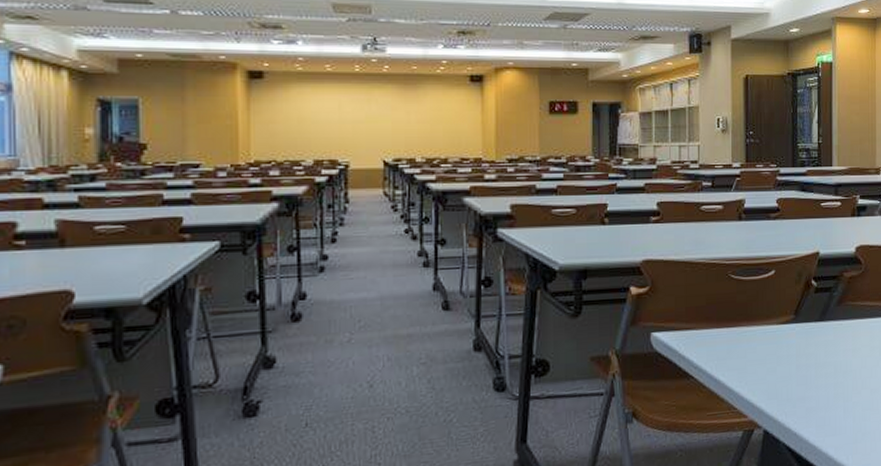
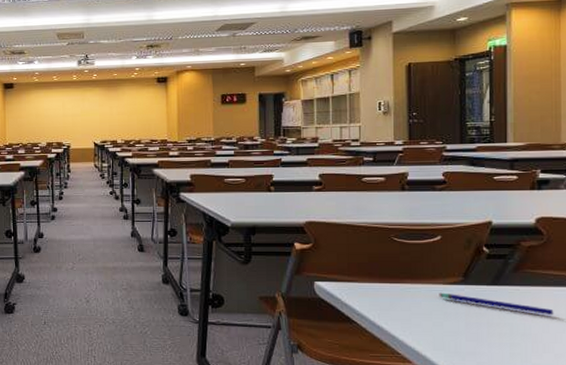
pen: none [773,333,870,349] -> present [439,292,554,316]

